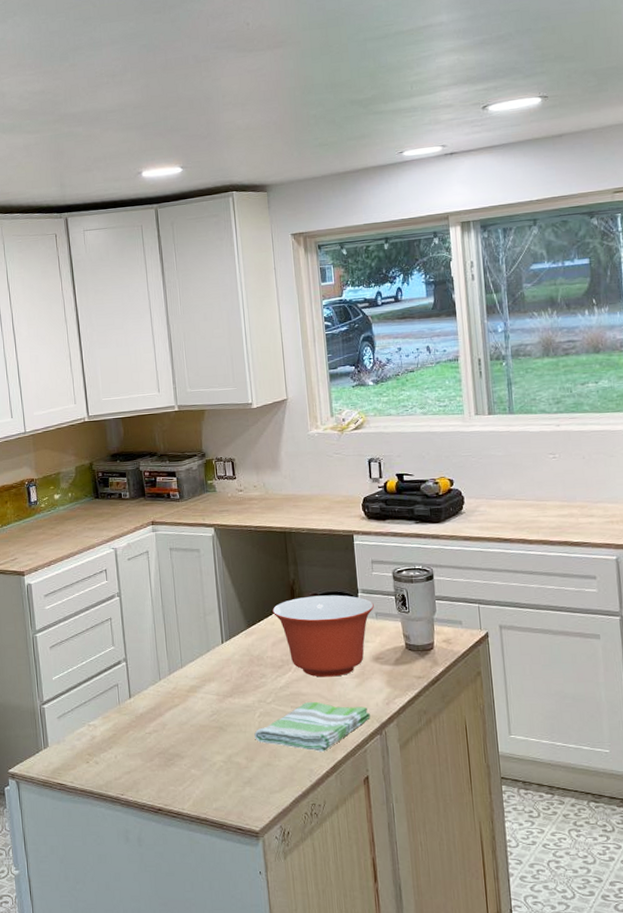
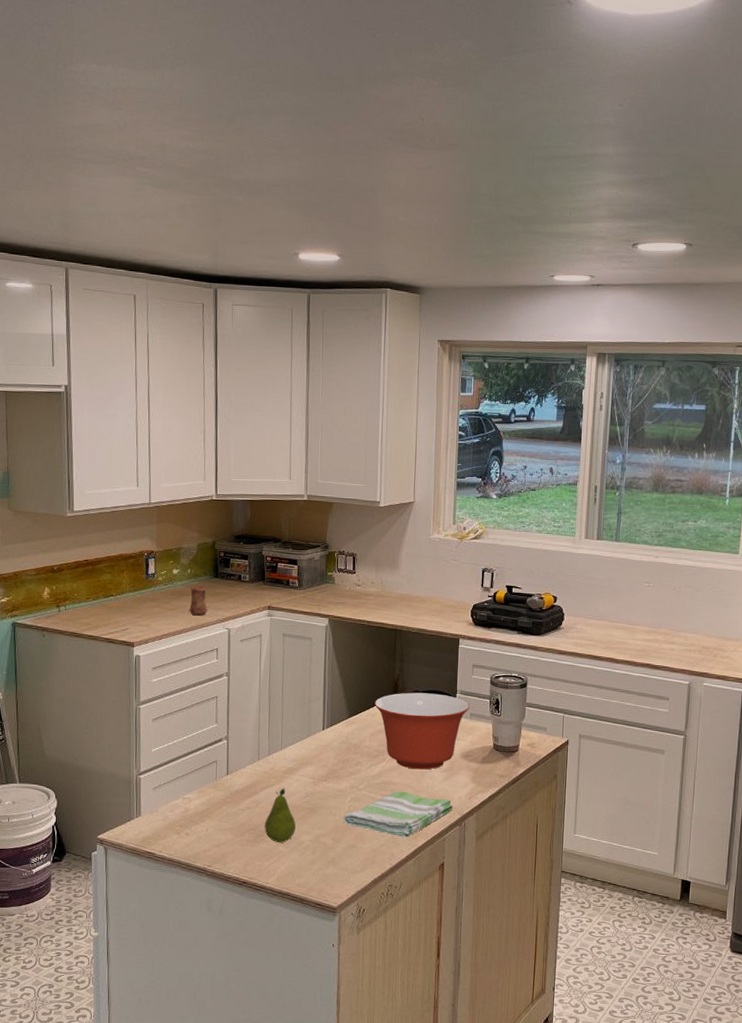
cup: none [73,509,93,539] -> present [189,587,208,616]
fruit: none [173,707,206,765] -> present [264,788,296,843]

